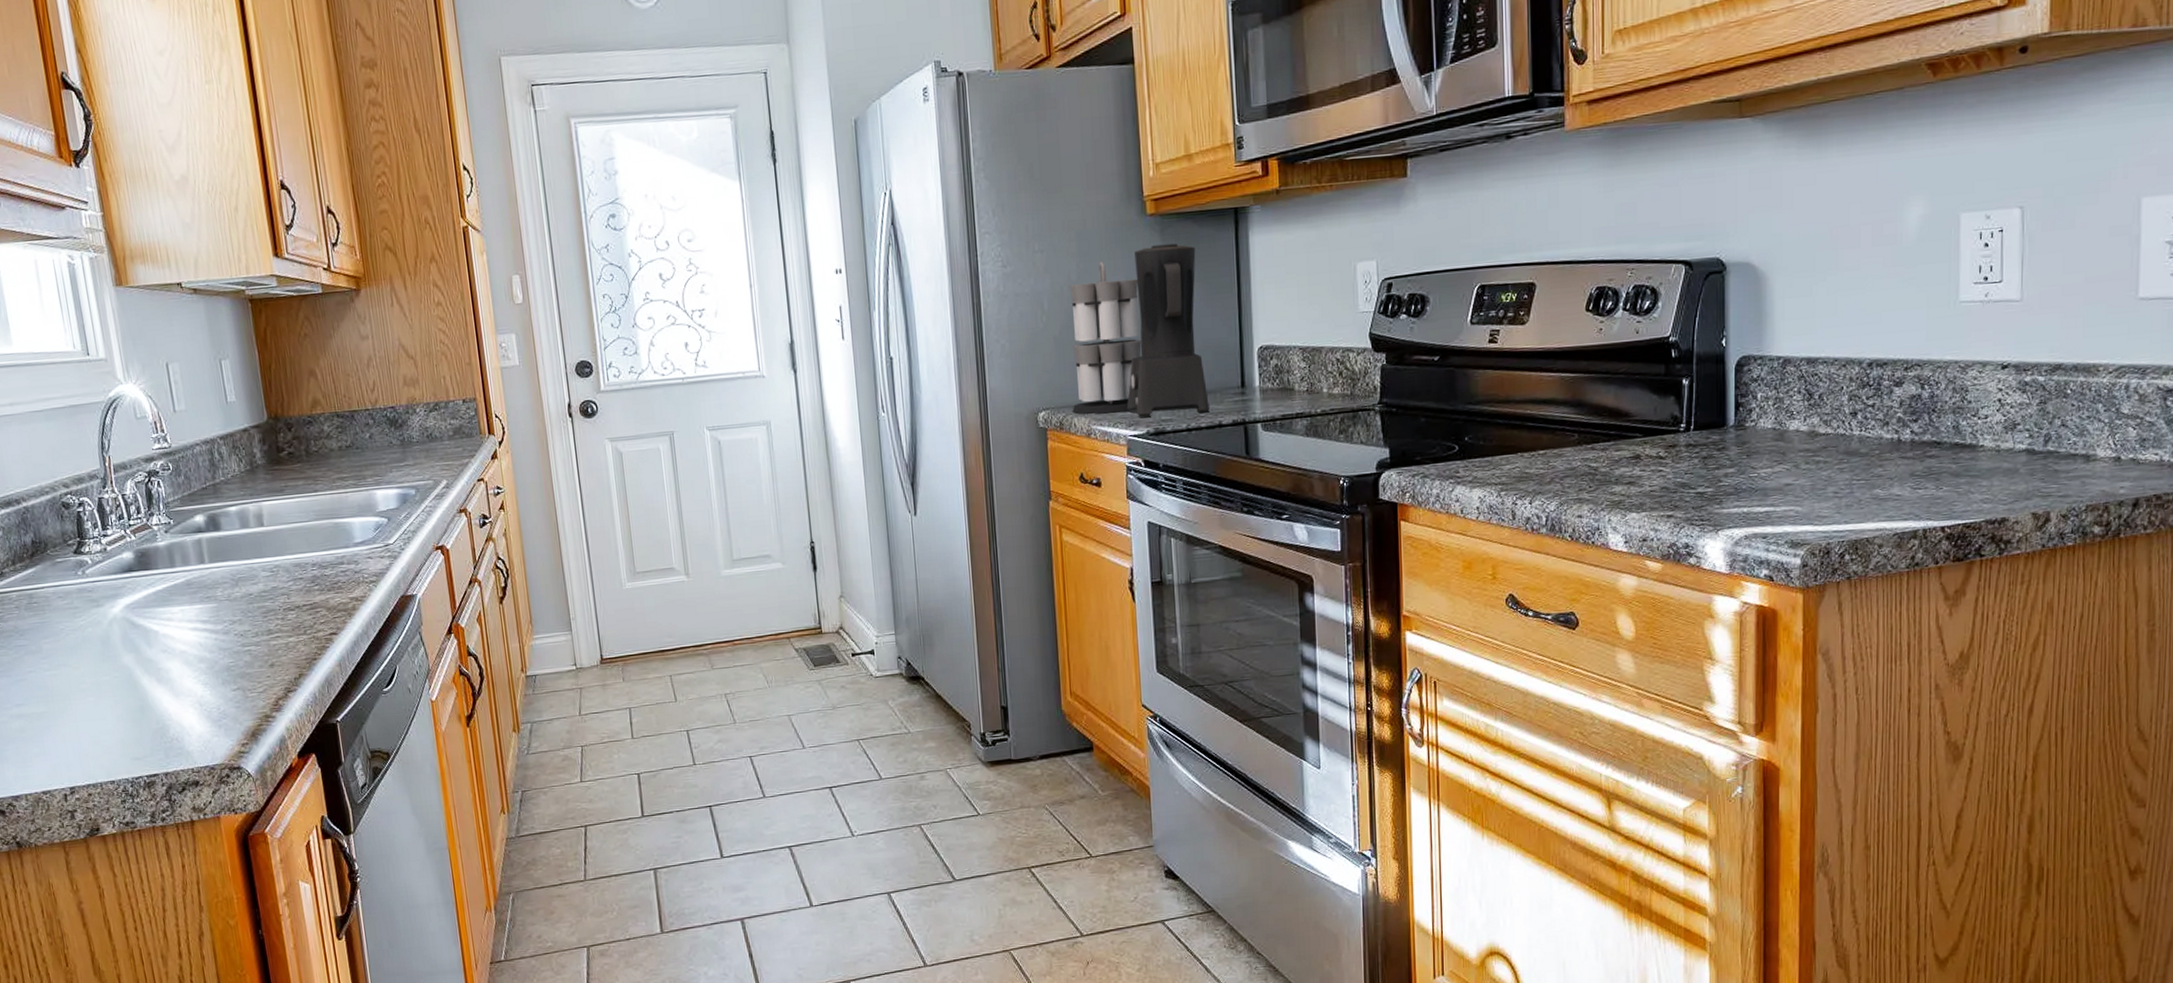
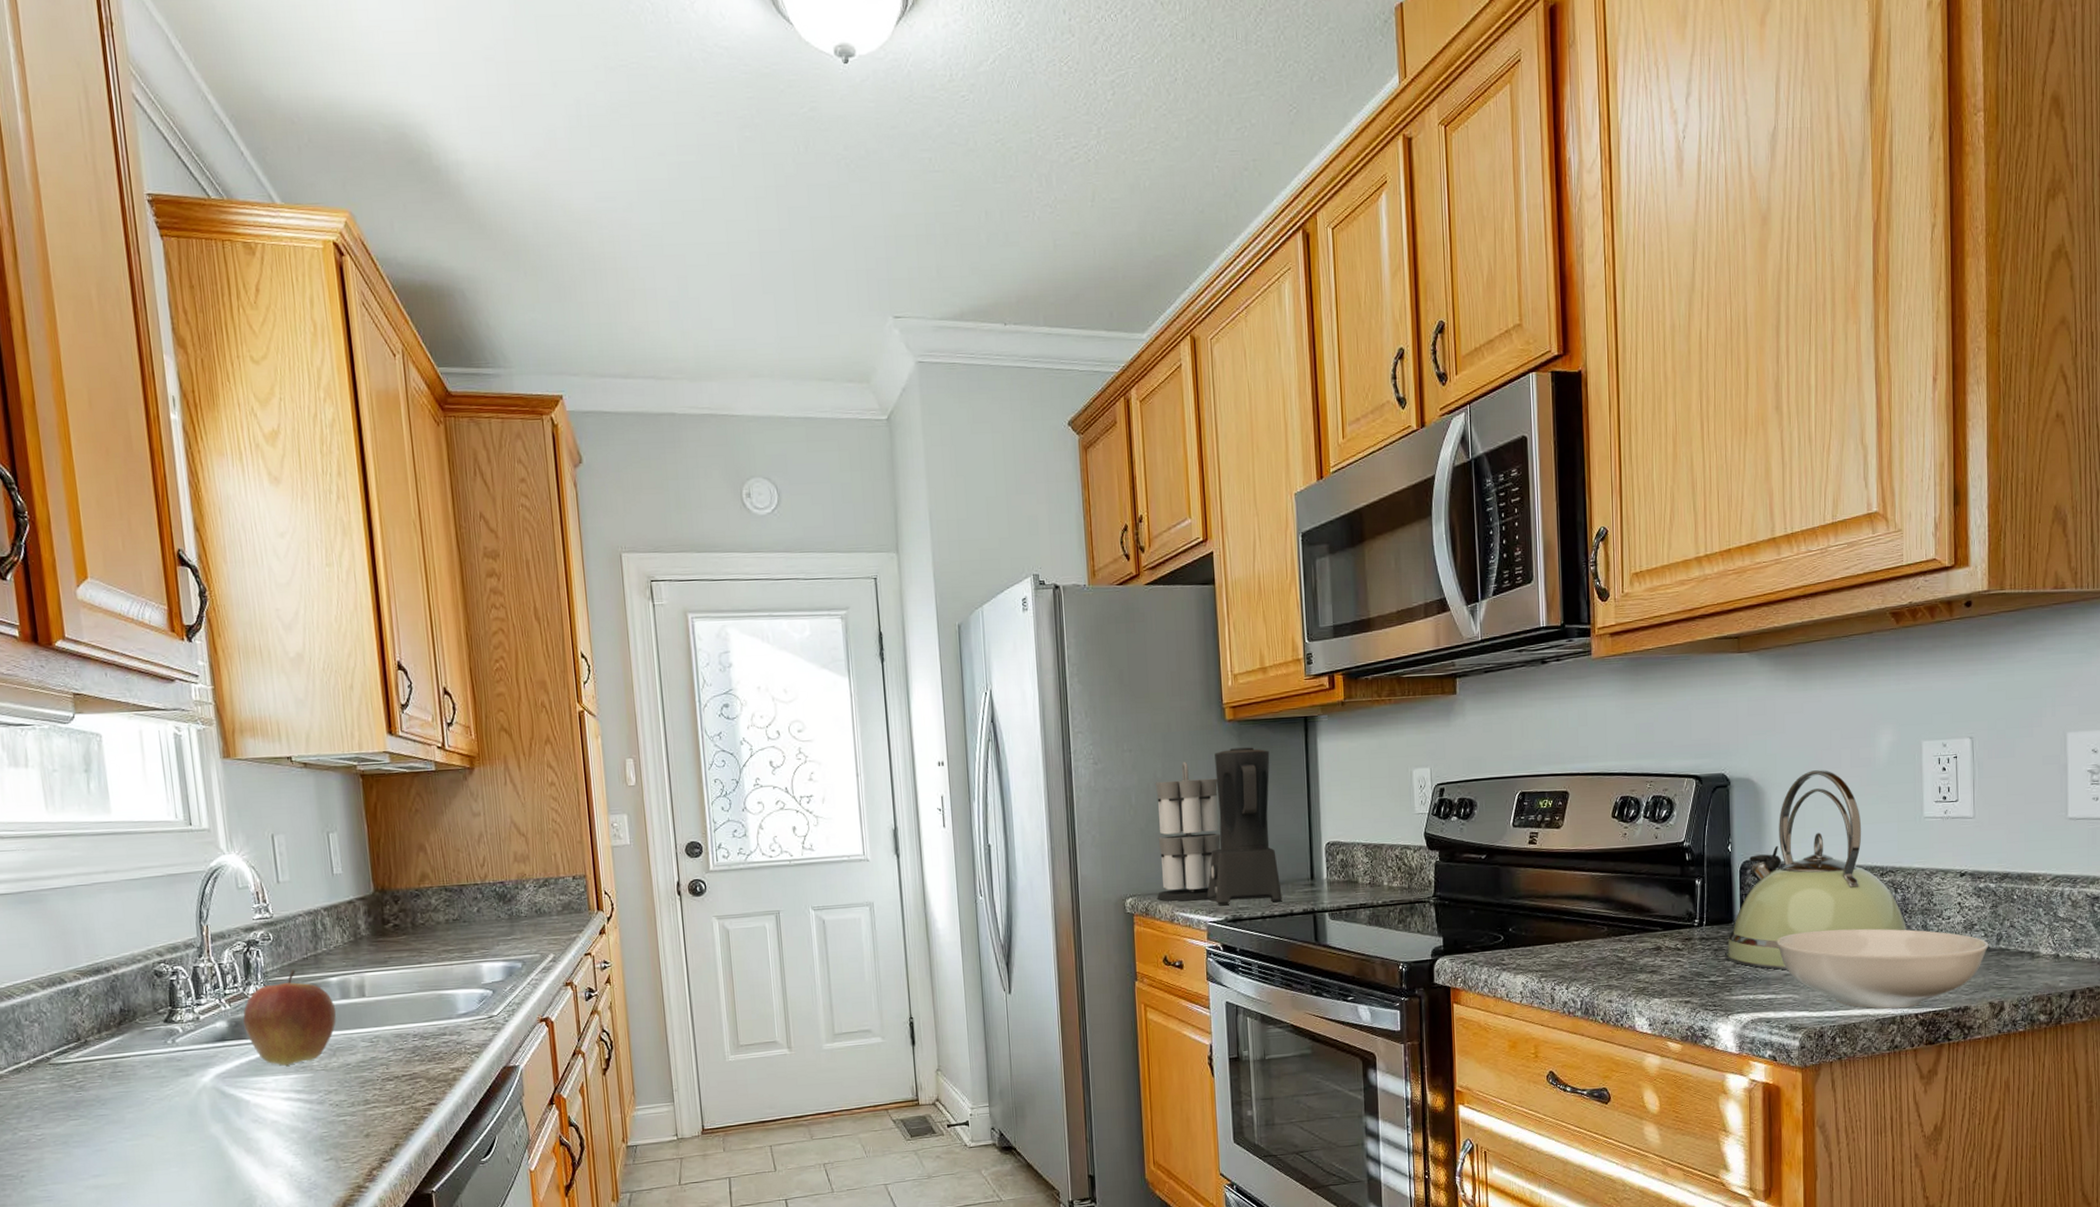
fruit: none [147,500,237,596] -> present [243,970,337,1066]
kettle: none [1715,250,1934,480] -> present [1725,770,1906,970]
bowl: none [1776,430,2034,522] -> present [1775,928,1989,1009]

